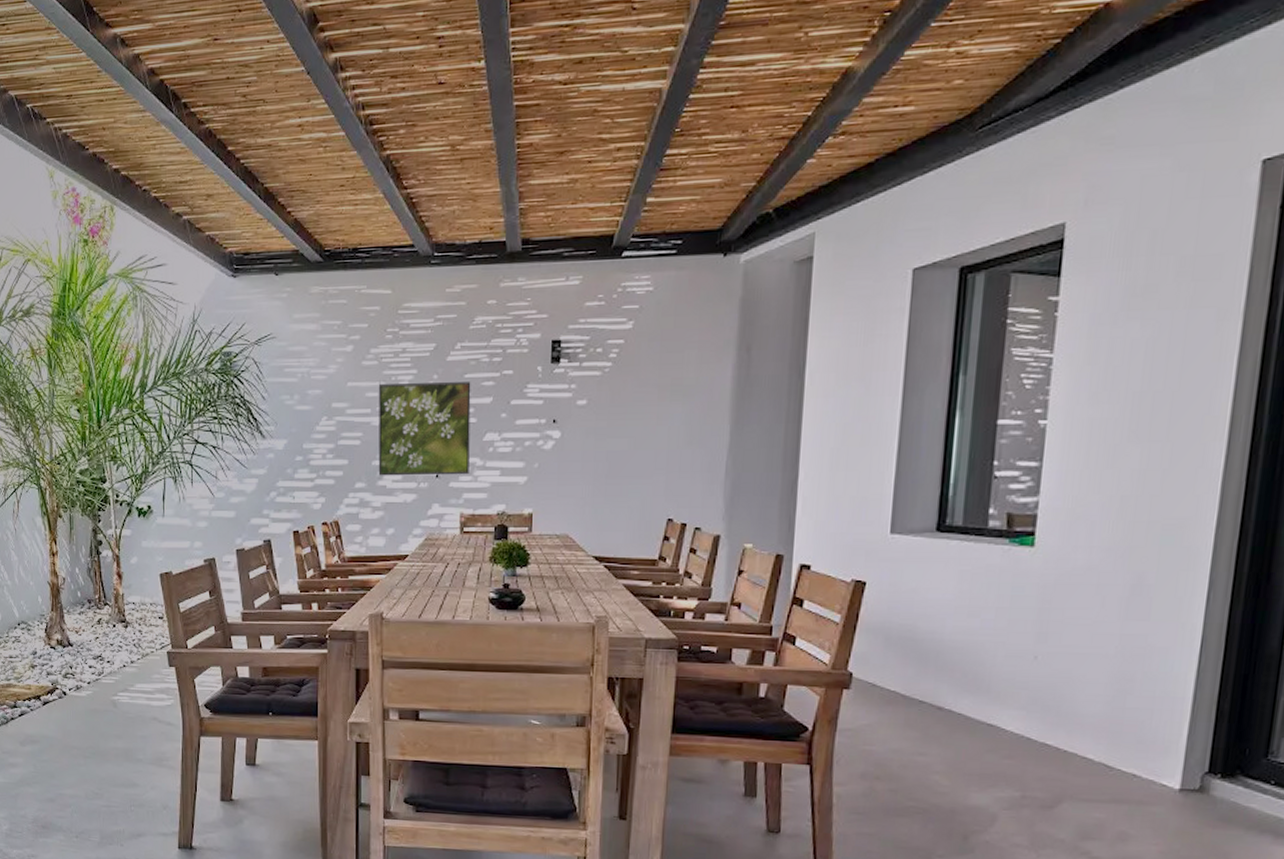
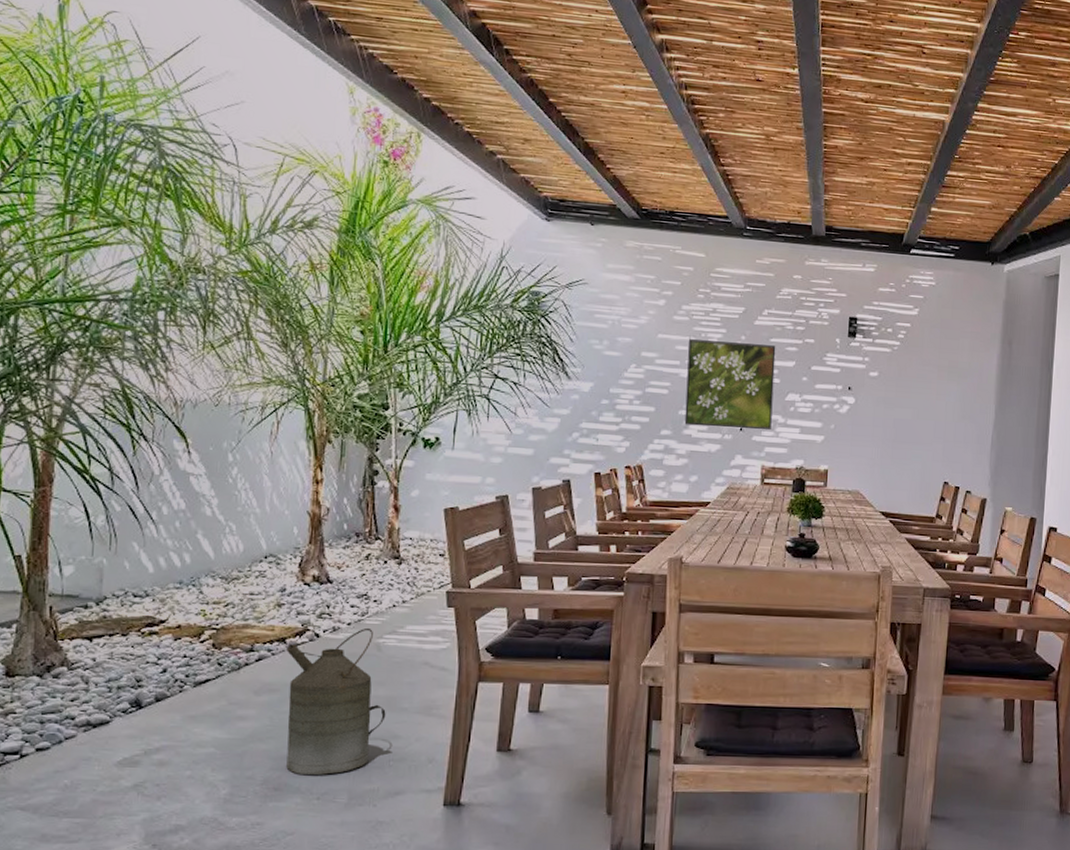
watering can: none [42,686,125,817] -> present [286,627,386,776]

